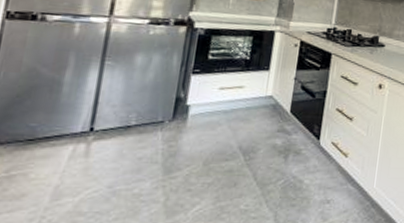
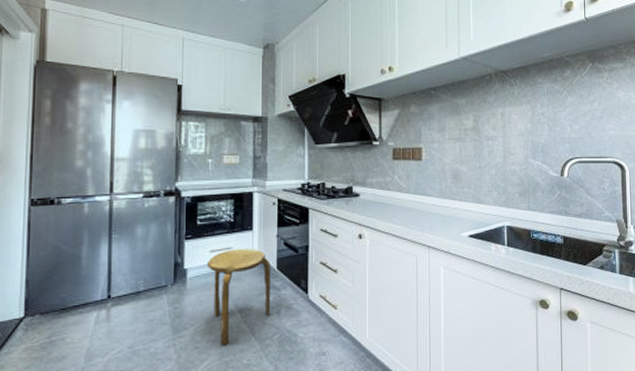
stool: none [213,88,284,190] -> present [206,248,271,346]

